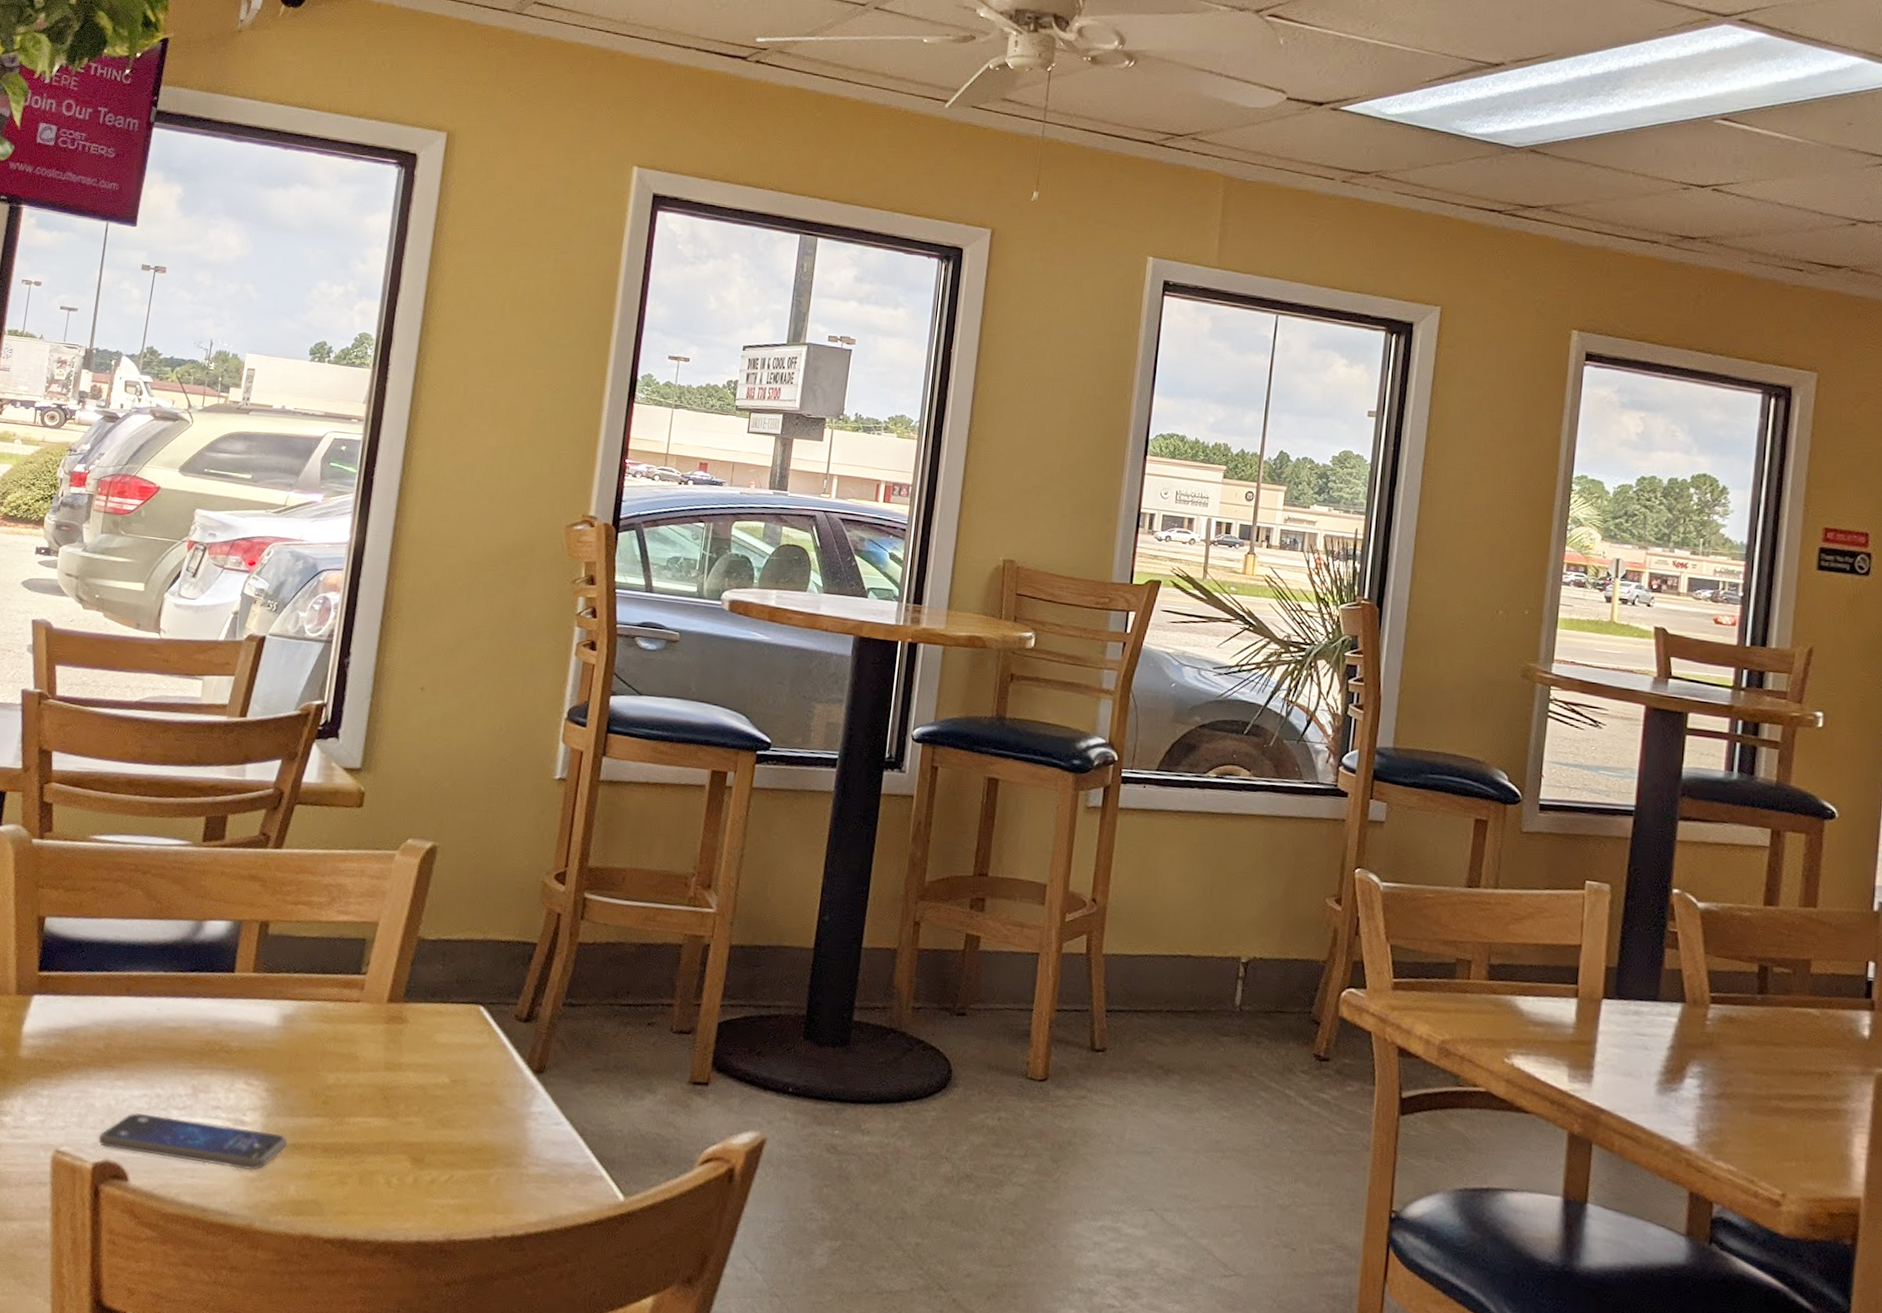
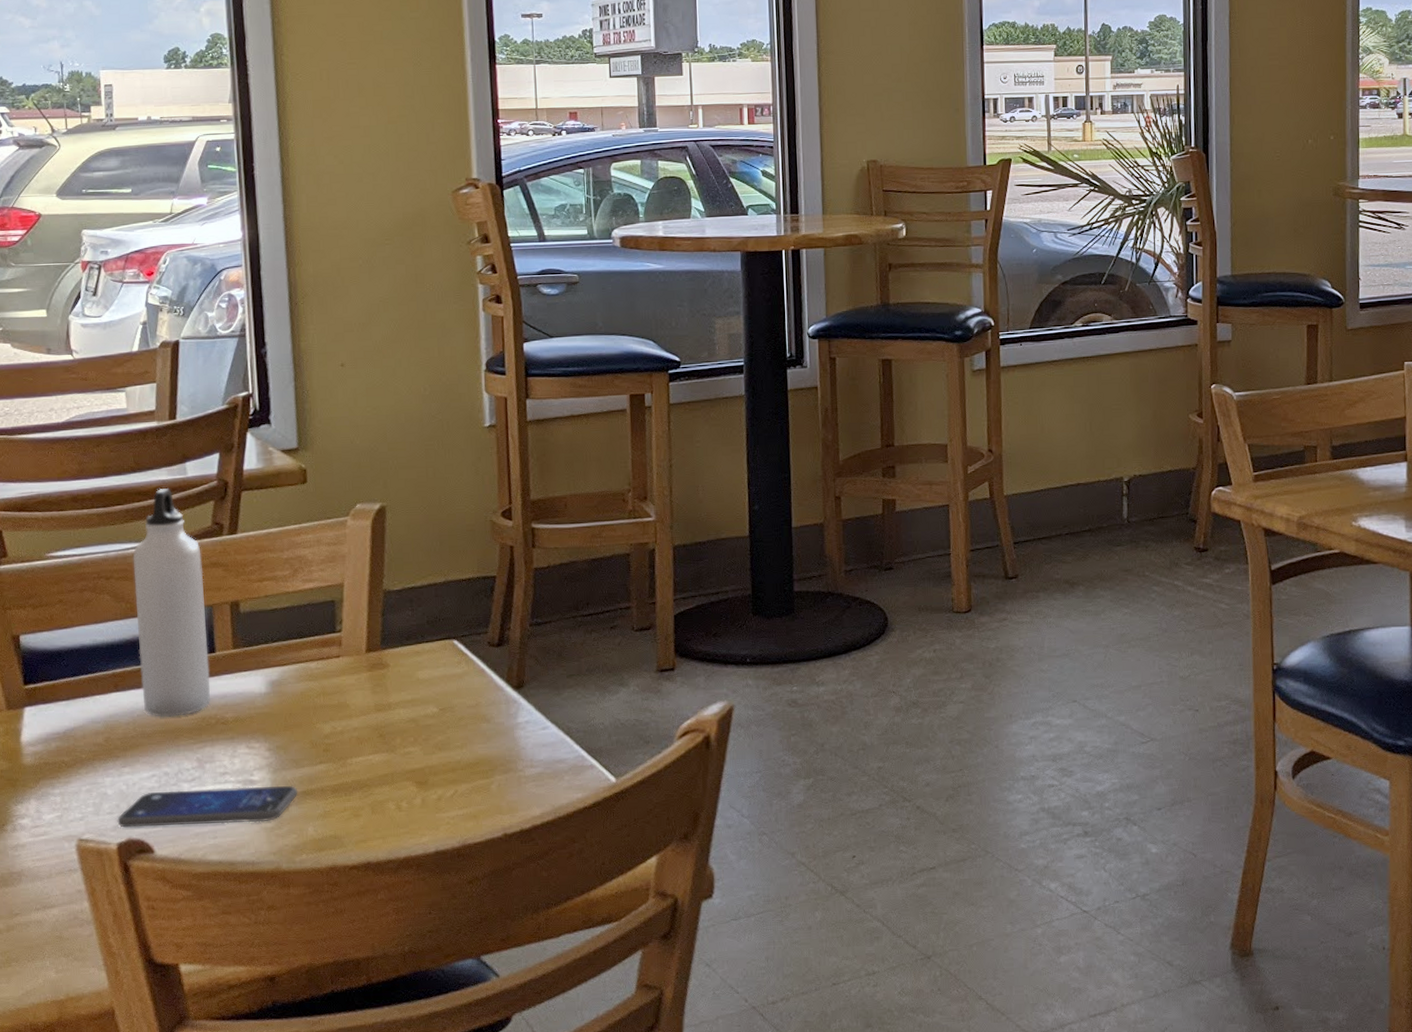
water bottle: none [151,787,243,1035] -> present [132,488,211,717]

